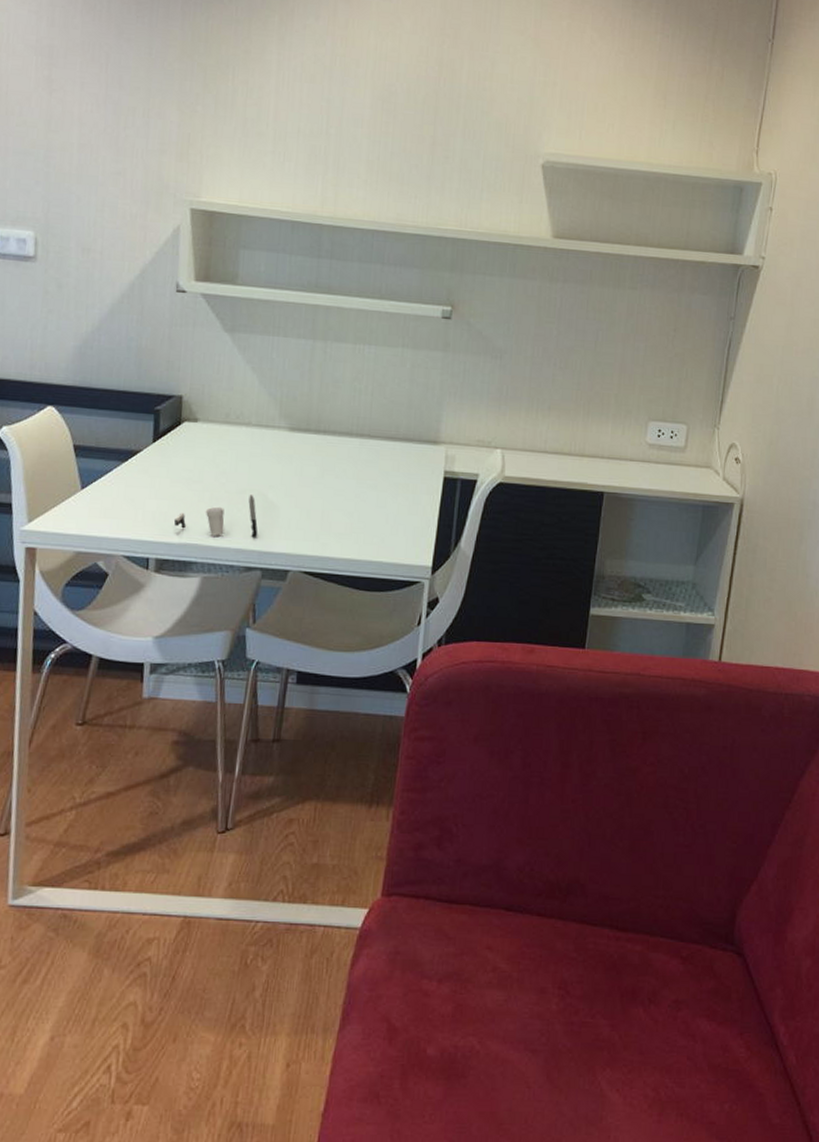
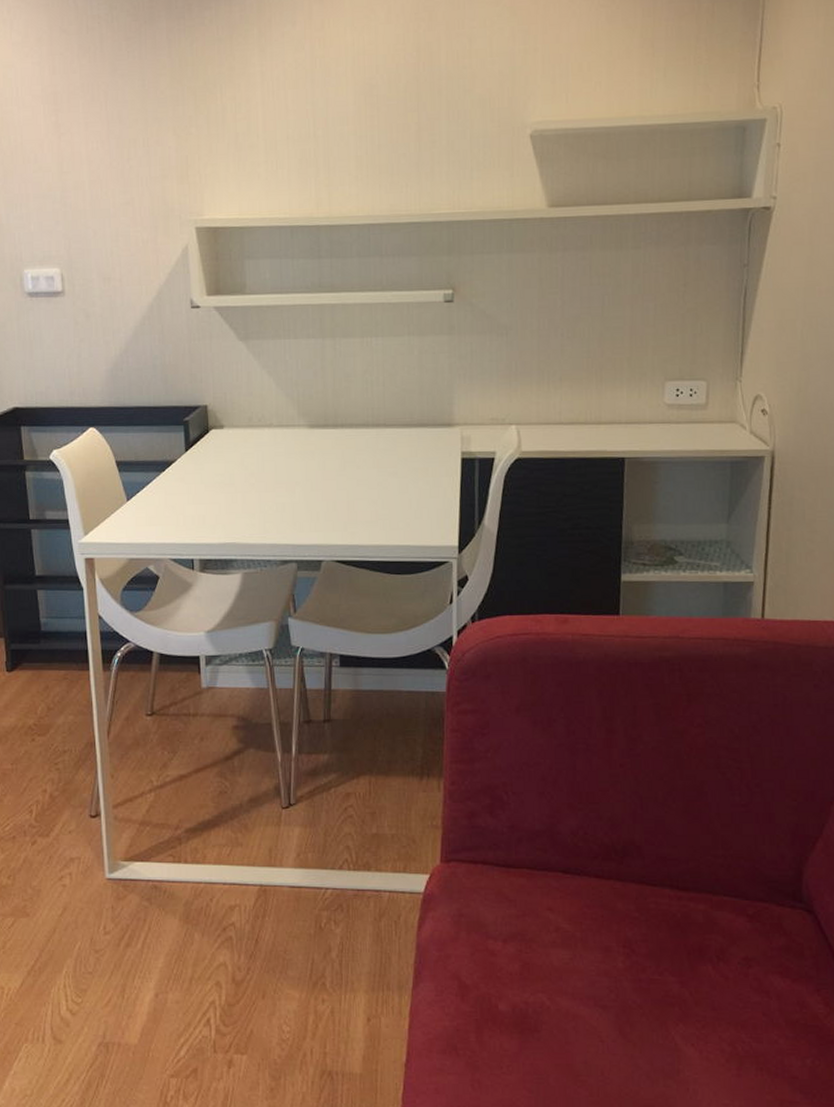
cup: present [173,495,258,539] -> none [211,492,290,534]

